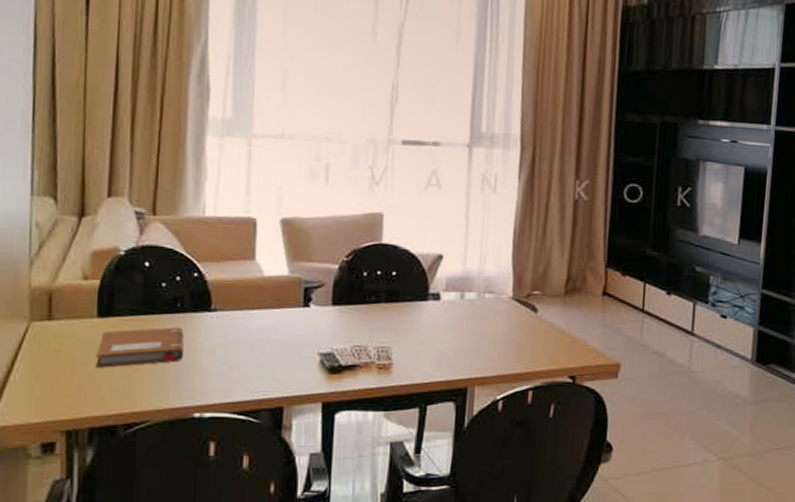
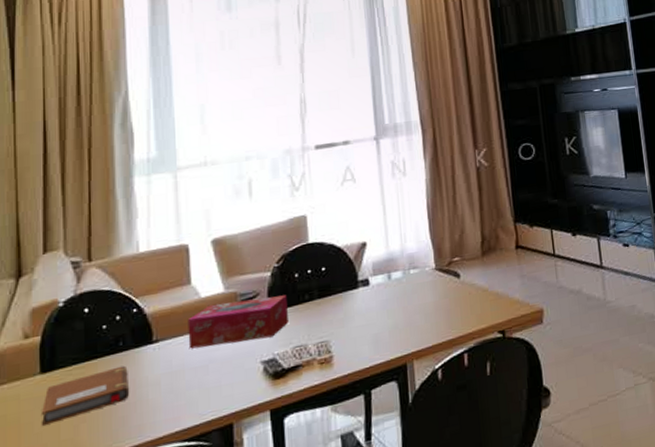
tissue box: none [247,285,353,331] -> present [187,295,288,349]

